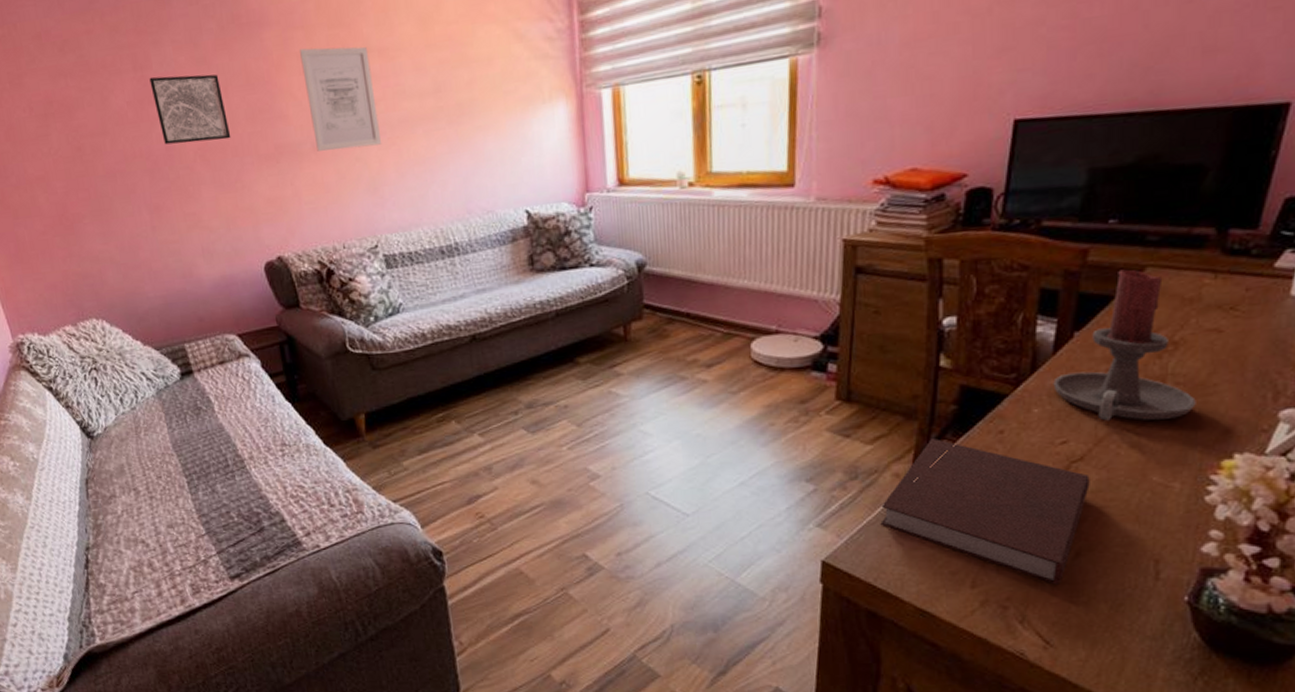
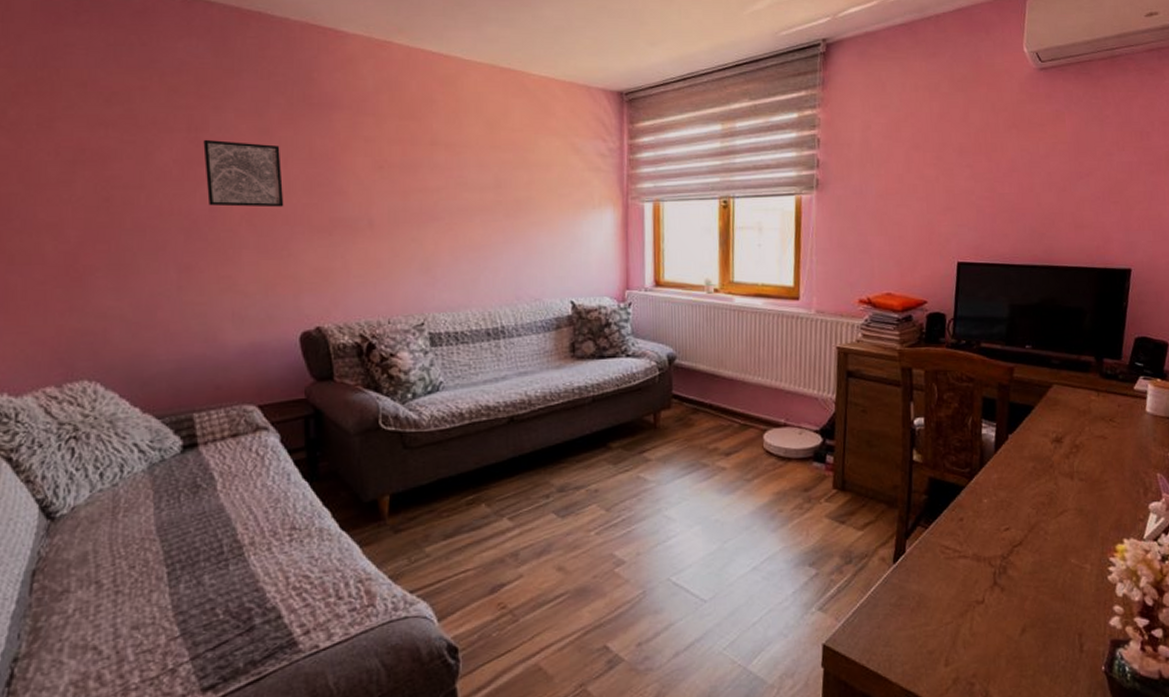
wall art: present [300,46,382,151] -> none [368,134,440,230]
notebook: present [880,439,1090,585] -> none [871,525,1028,660]
candle holder: present [1053,269,1196,421] -> none [996,385,1095,511]

